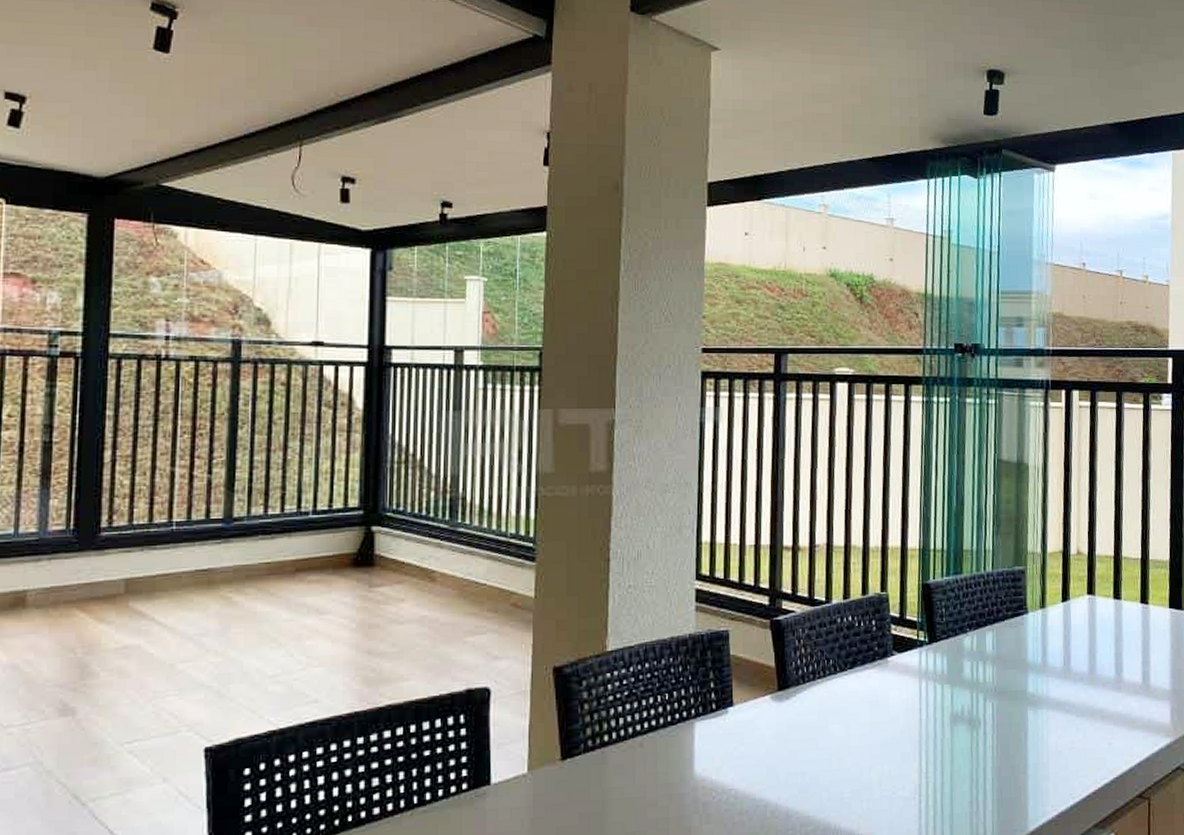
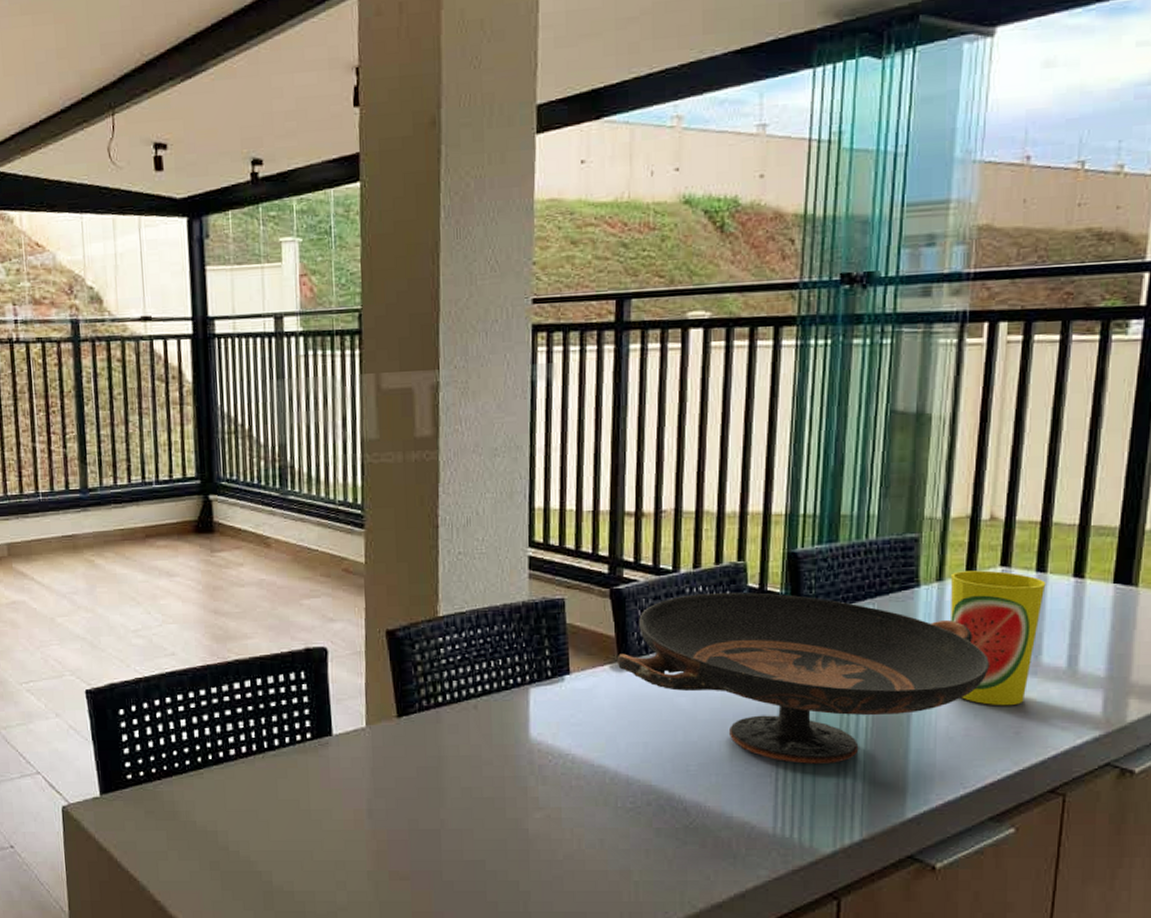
decorative bowl: none [776,621,1085,785] -> present [616,592,989,765]
cup: none [1050,598,1122,720] -> present [950,570,1046,706]

